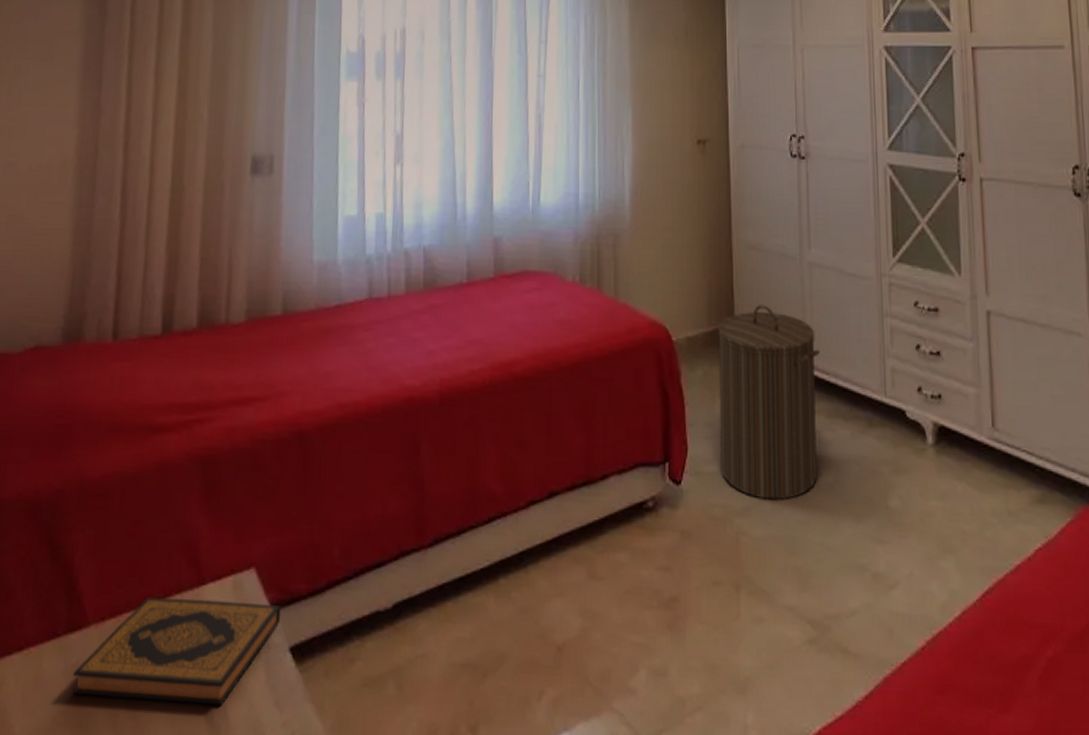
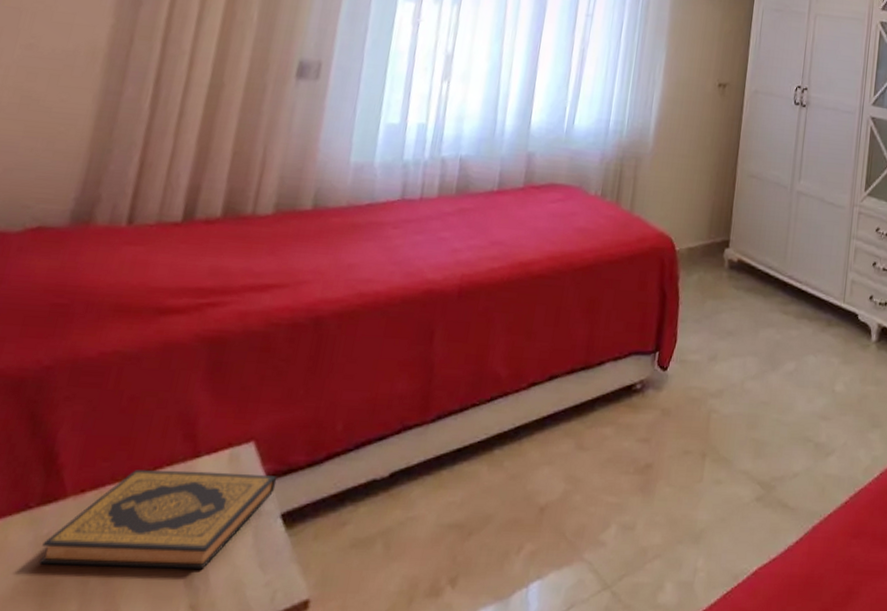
laundry hamper: present [718,305,820,500] -> none [702,224,797,384]

